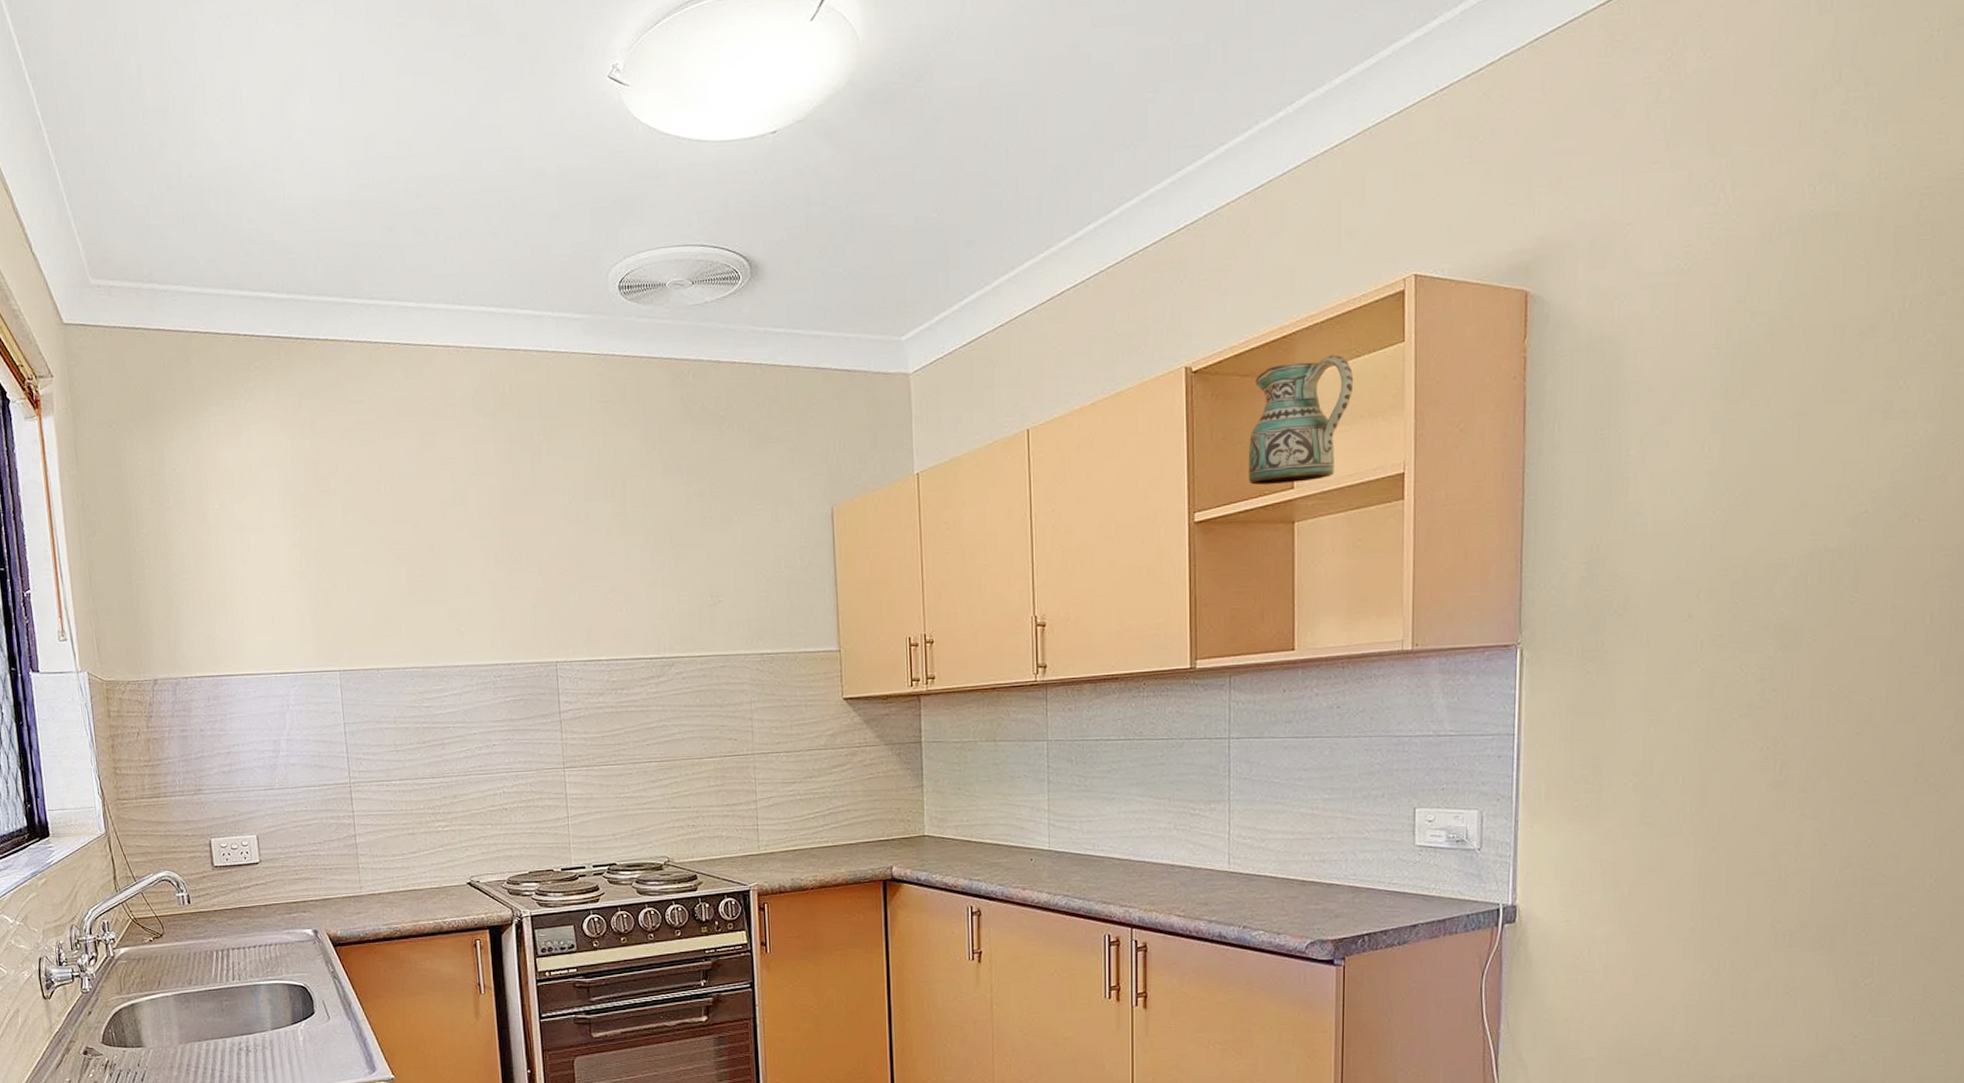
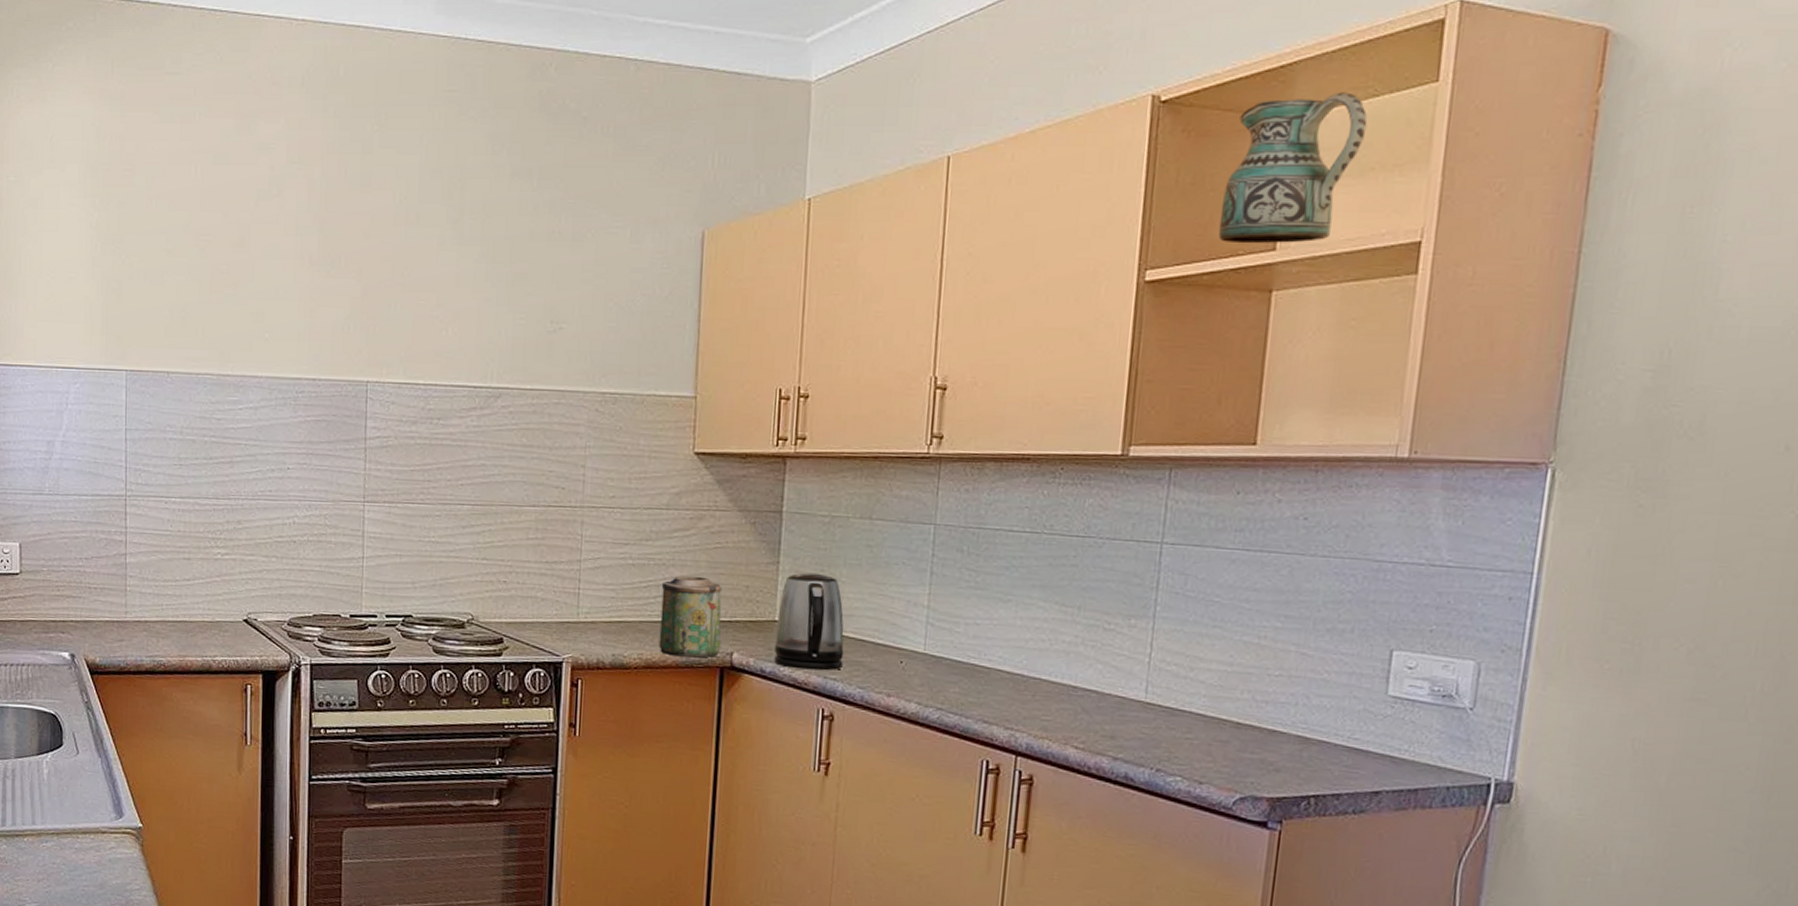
canister: none [827,804,882,875] -> present [658,575,722,658]
kettle: none [926,791,984,875] -> present [774,572,844,671]

